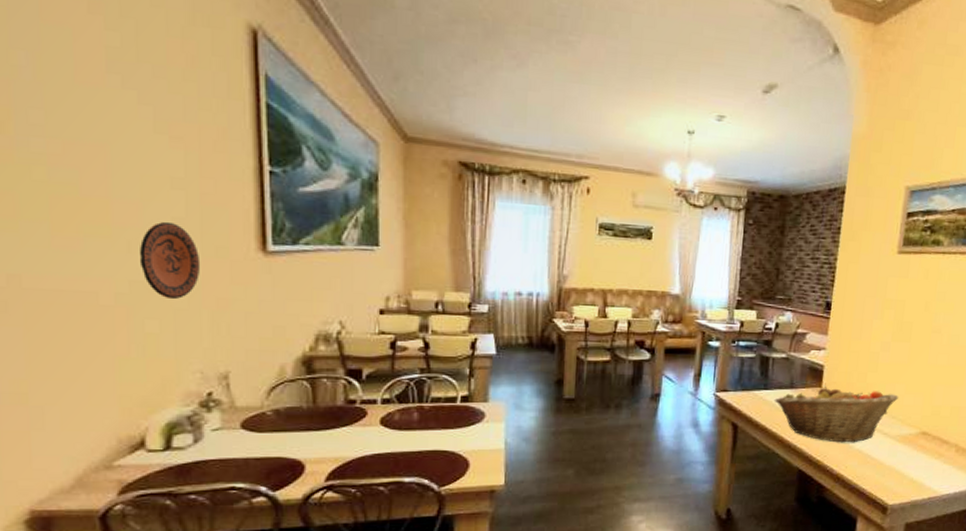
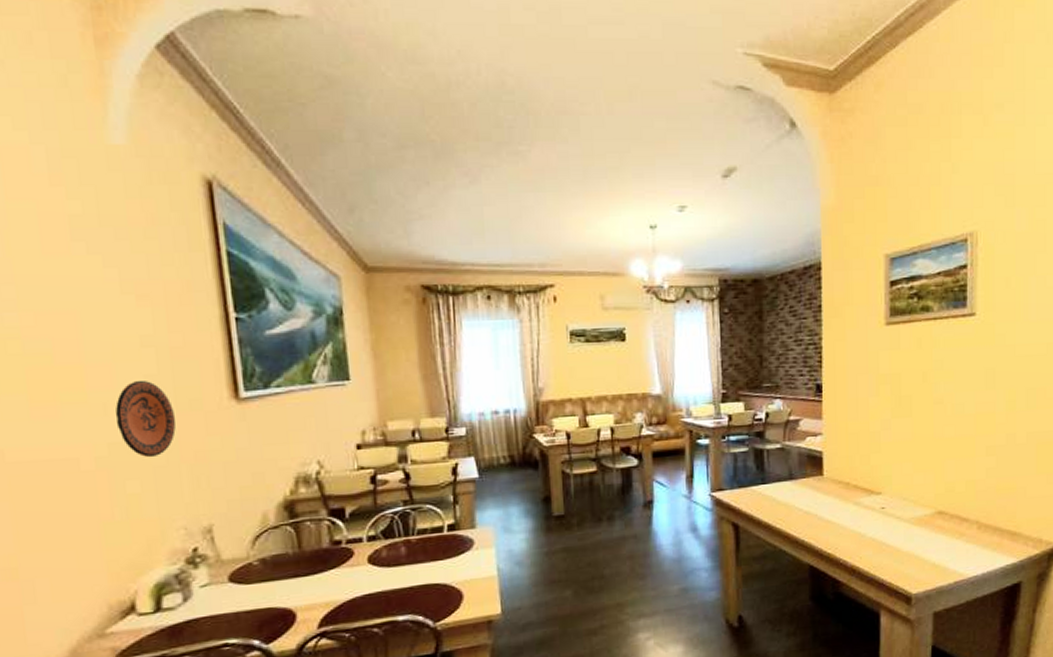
fruit basket: present [774,385,899,443] -> none [774,472,908,533]

